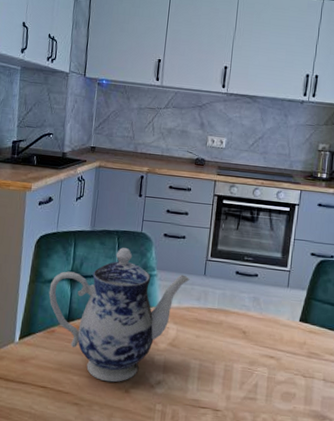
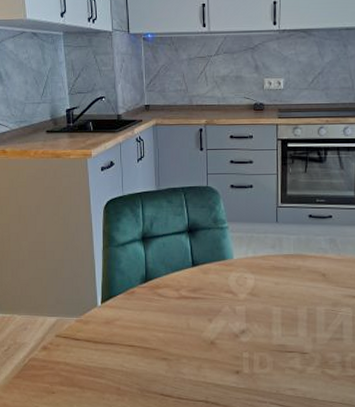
teapot: present [48,248,190,383] -> none [123,204,262,336]

